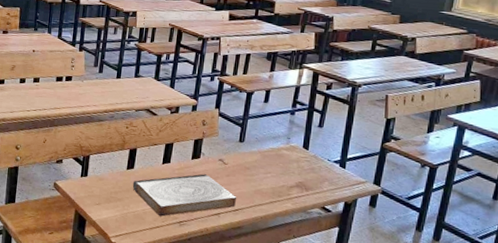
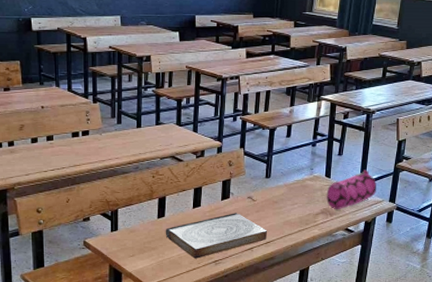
pencil case: none [302,145,360,186] -> present [326,169,377,210]

